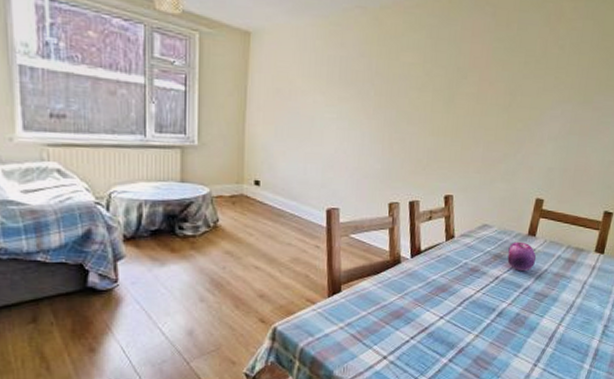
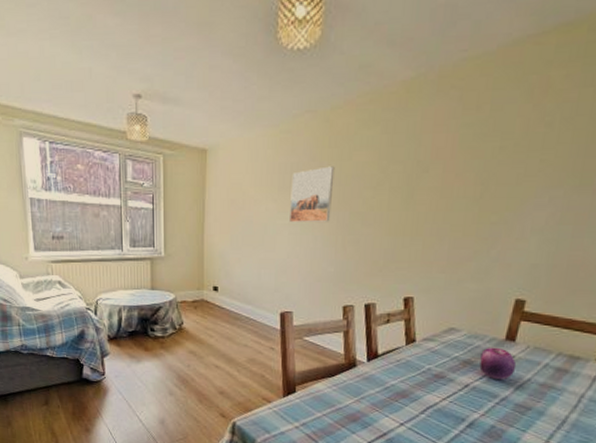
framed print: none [338,63,383,119] -> present [290,166,335,223]

